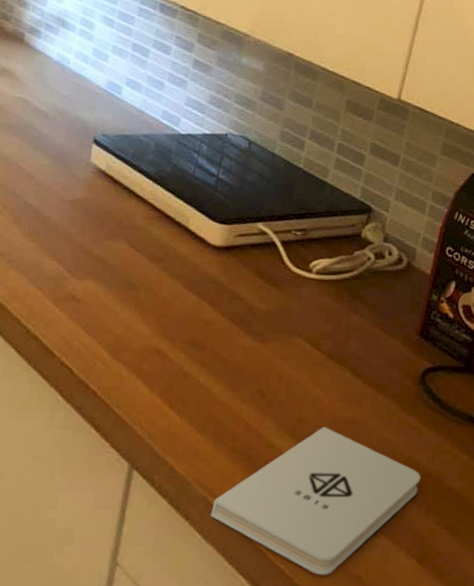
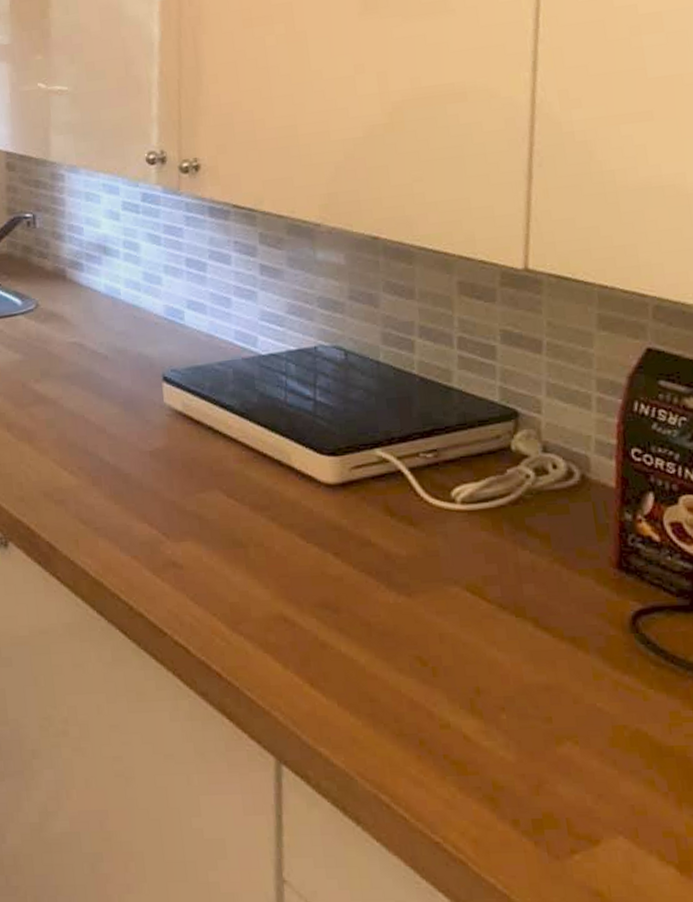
notepad: present [210,427,421,575] -> none [385,697,659,891]

